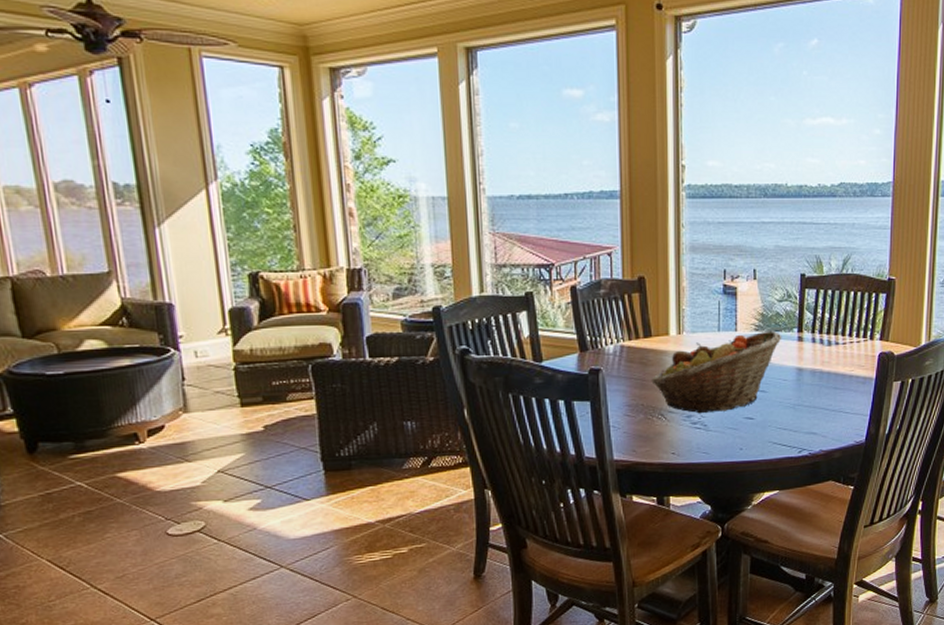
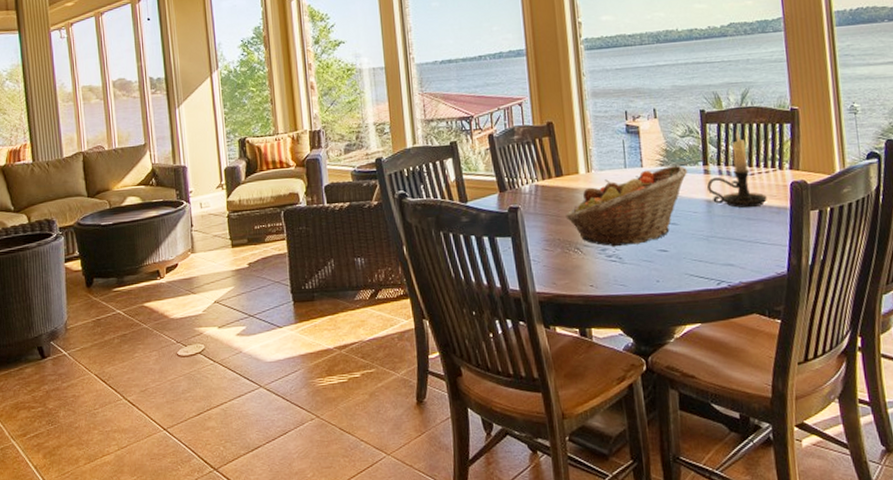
candle holder: none [798,296,855,378] -> present [706,129,767,208]

